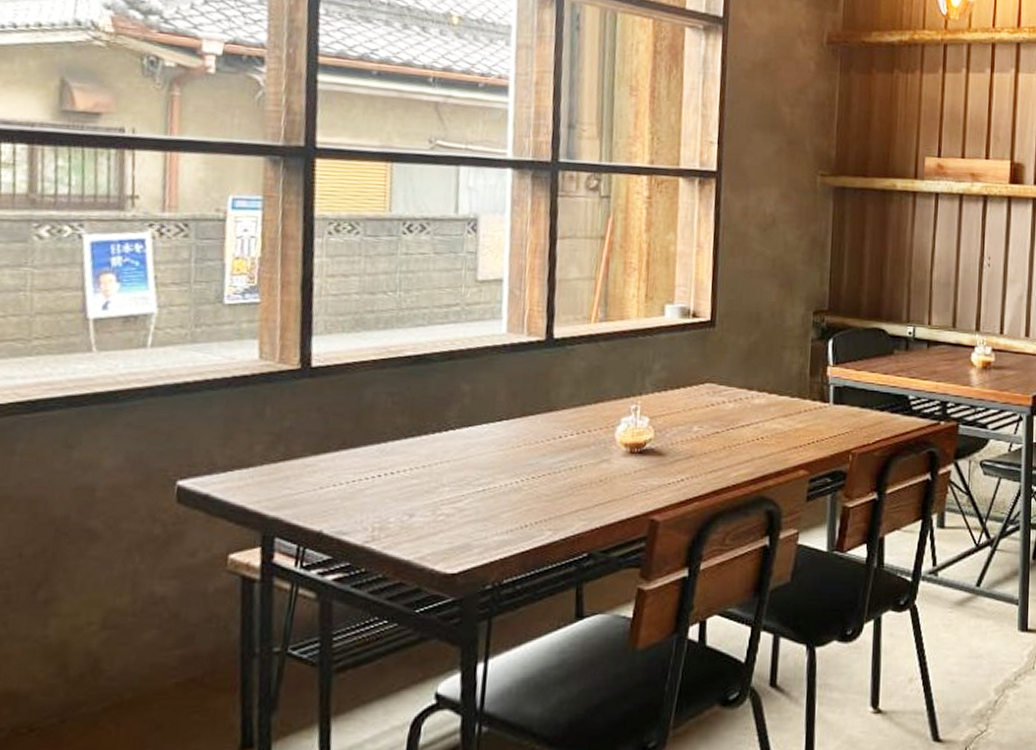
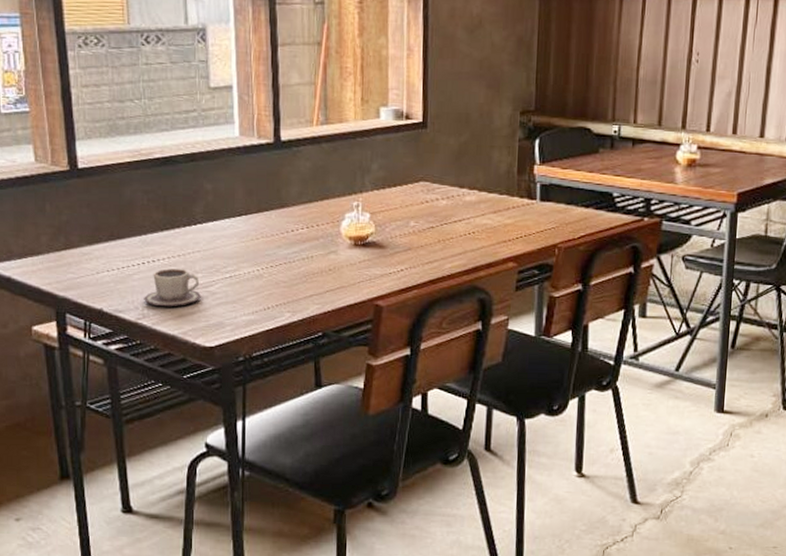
cup: none [375,482,446,527] -> present [144,269,201,307]

